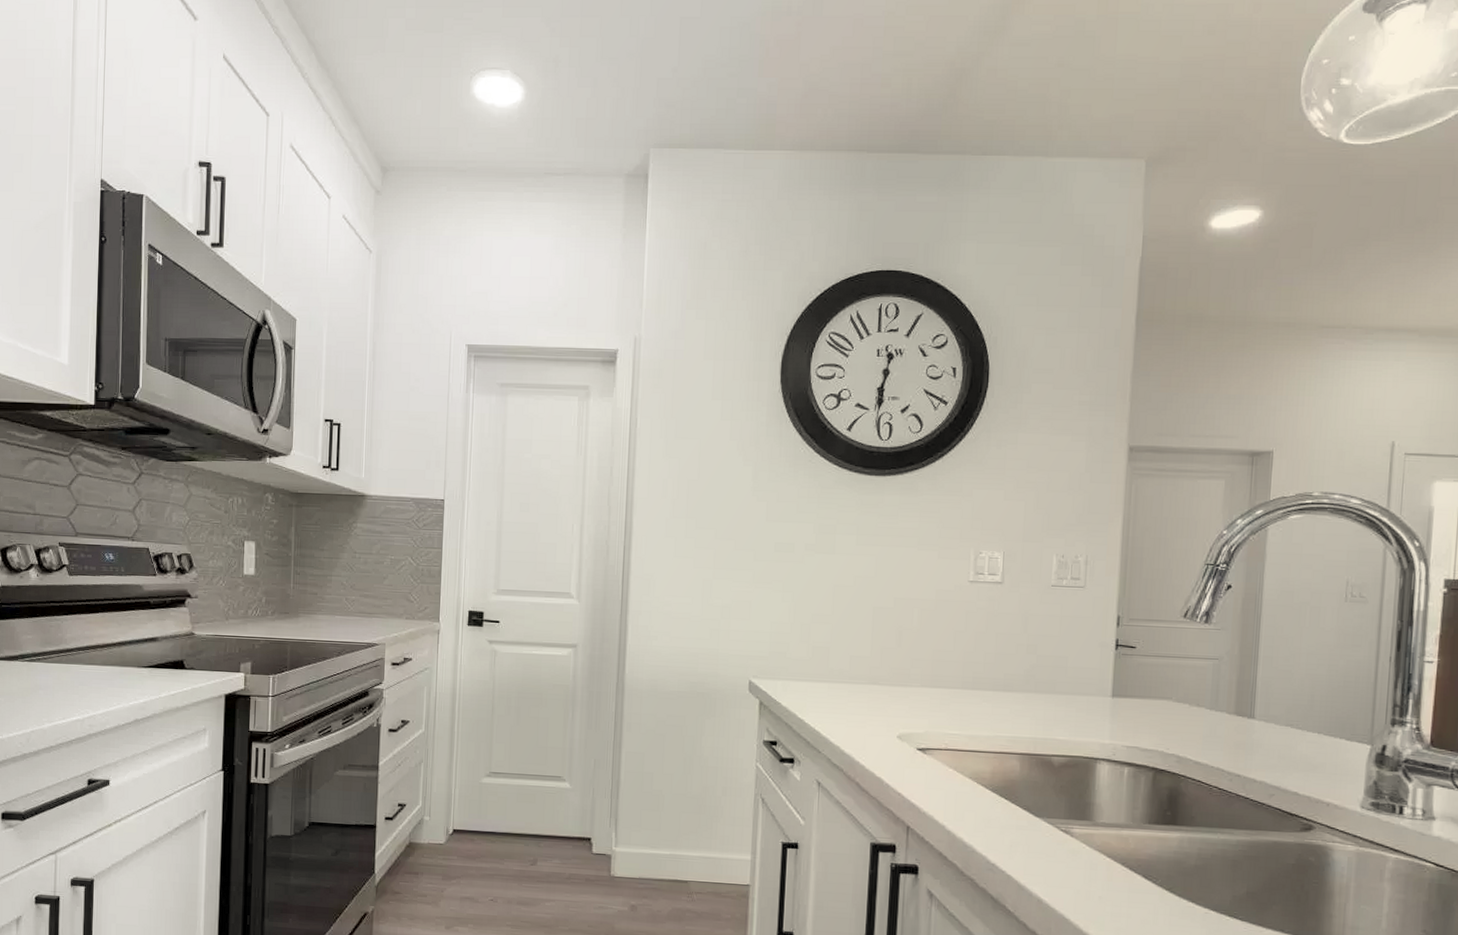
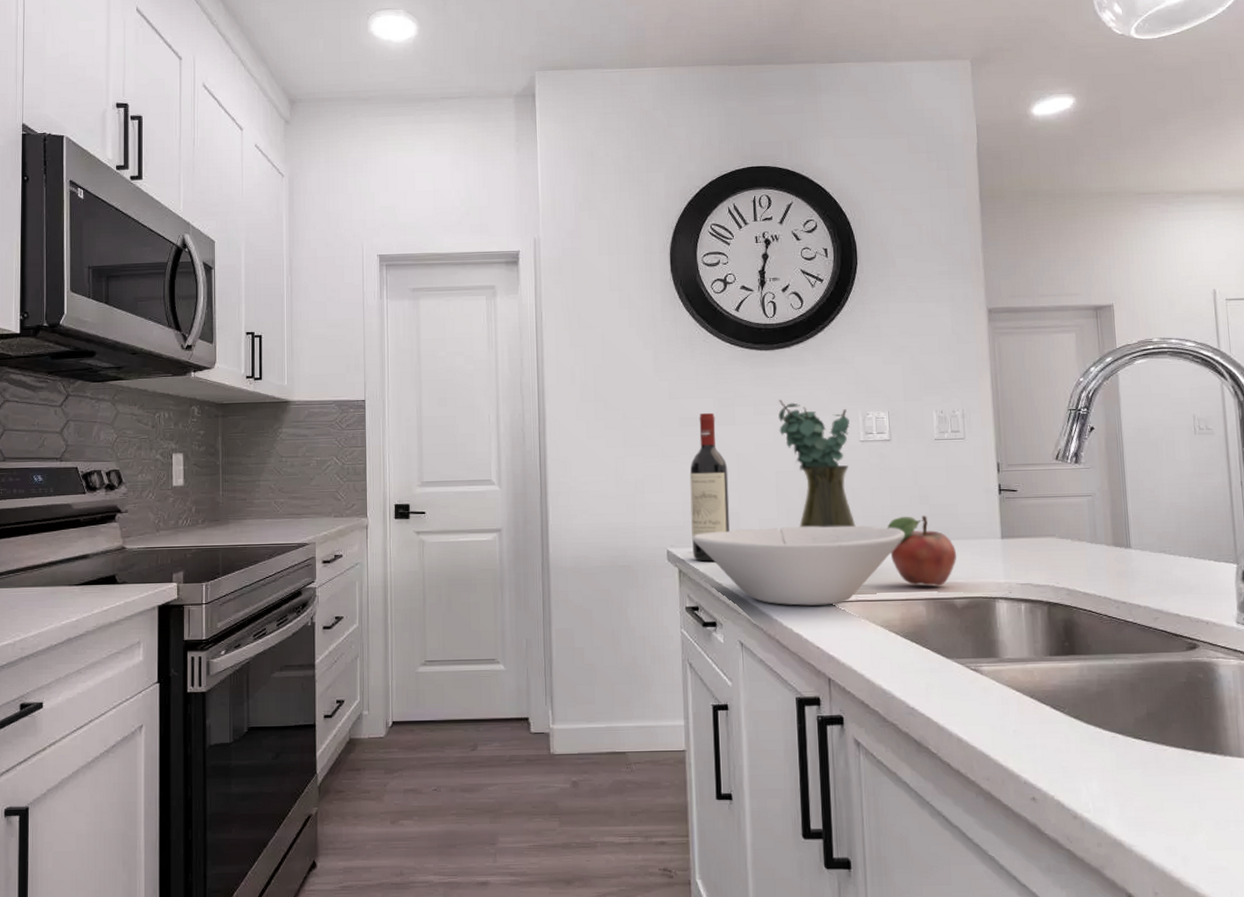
wine bottle: none [776,538,822,696] -> present [689,412,731,562]
bowl: none [777,664,1007,751] -> present [692,525,906,606]
vase: none [882,530,960,673] -> present [778,400,856,528]
fruit: none [988,665,1061,741] -> present [887,515,957,586]

